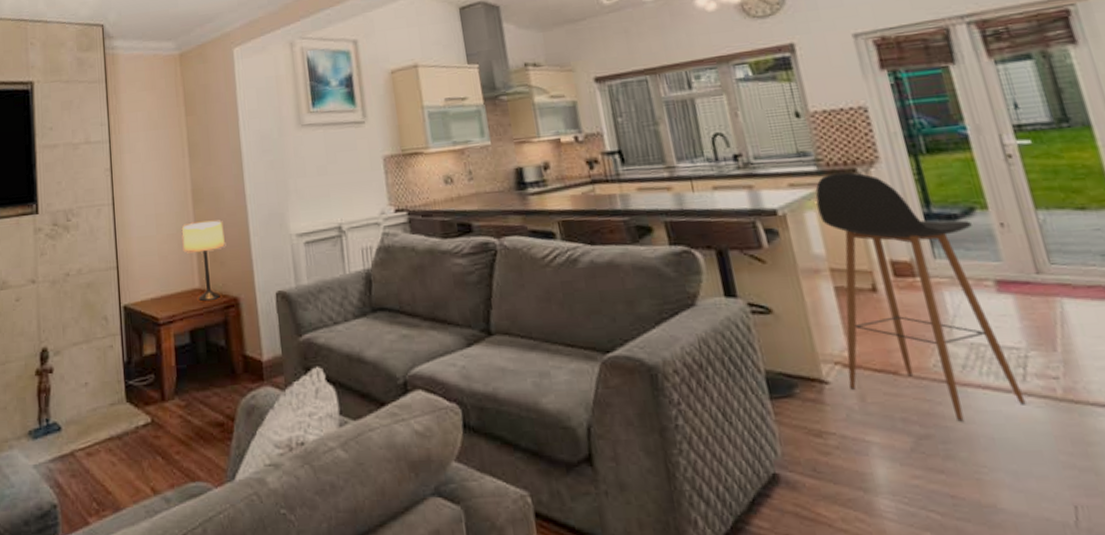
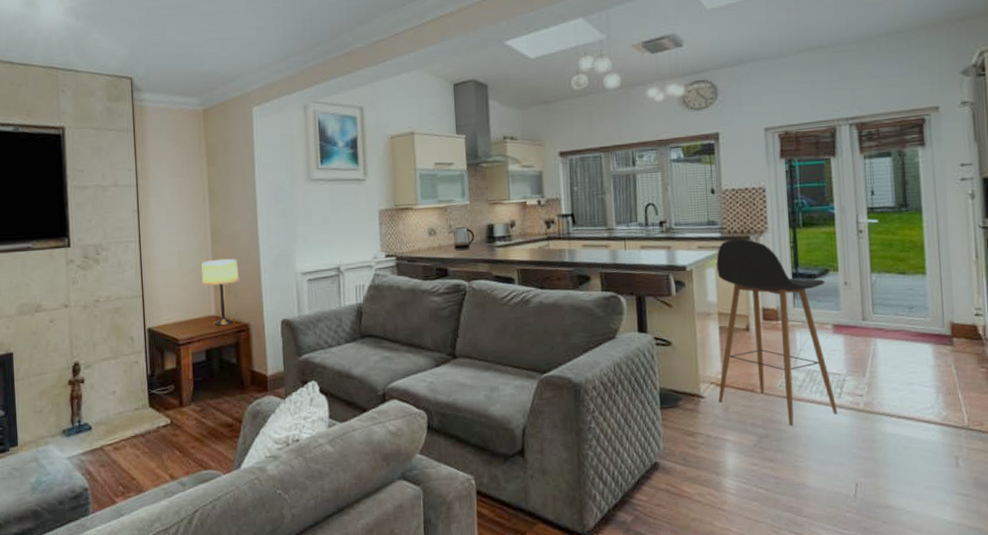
kettle: none [473,171,502,200] -> present [452,226,475,250]

